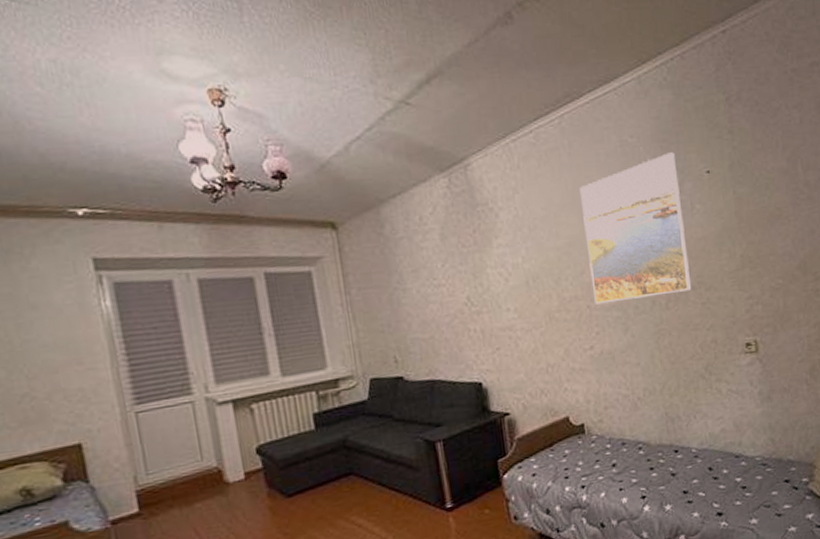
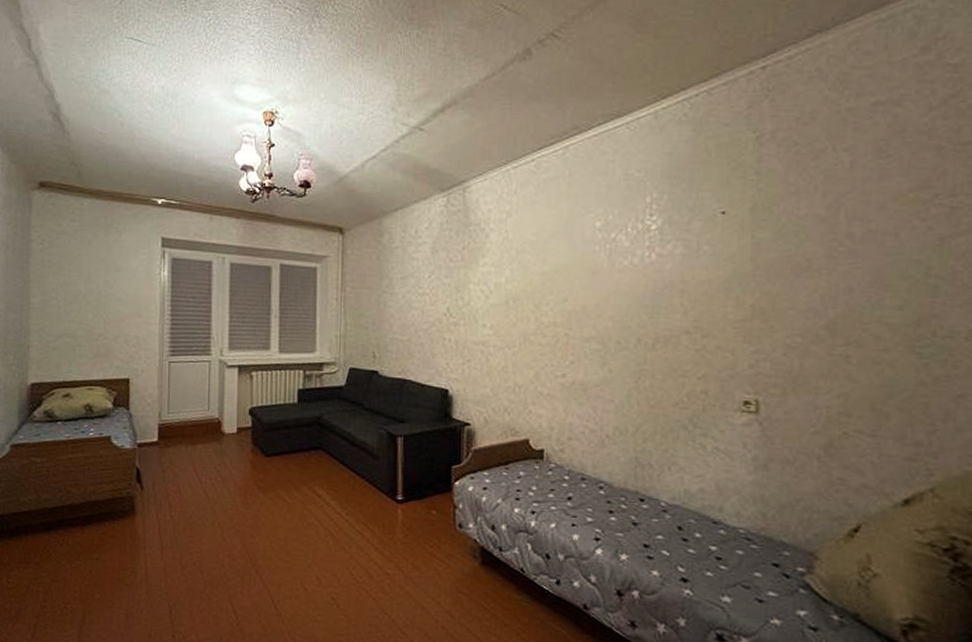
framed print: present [579,152,692,305] -> none [573,189,687,335]

